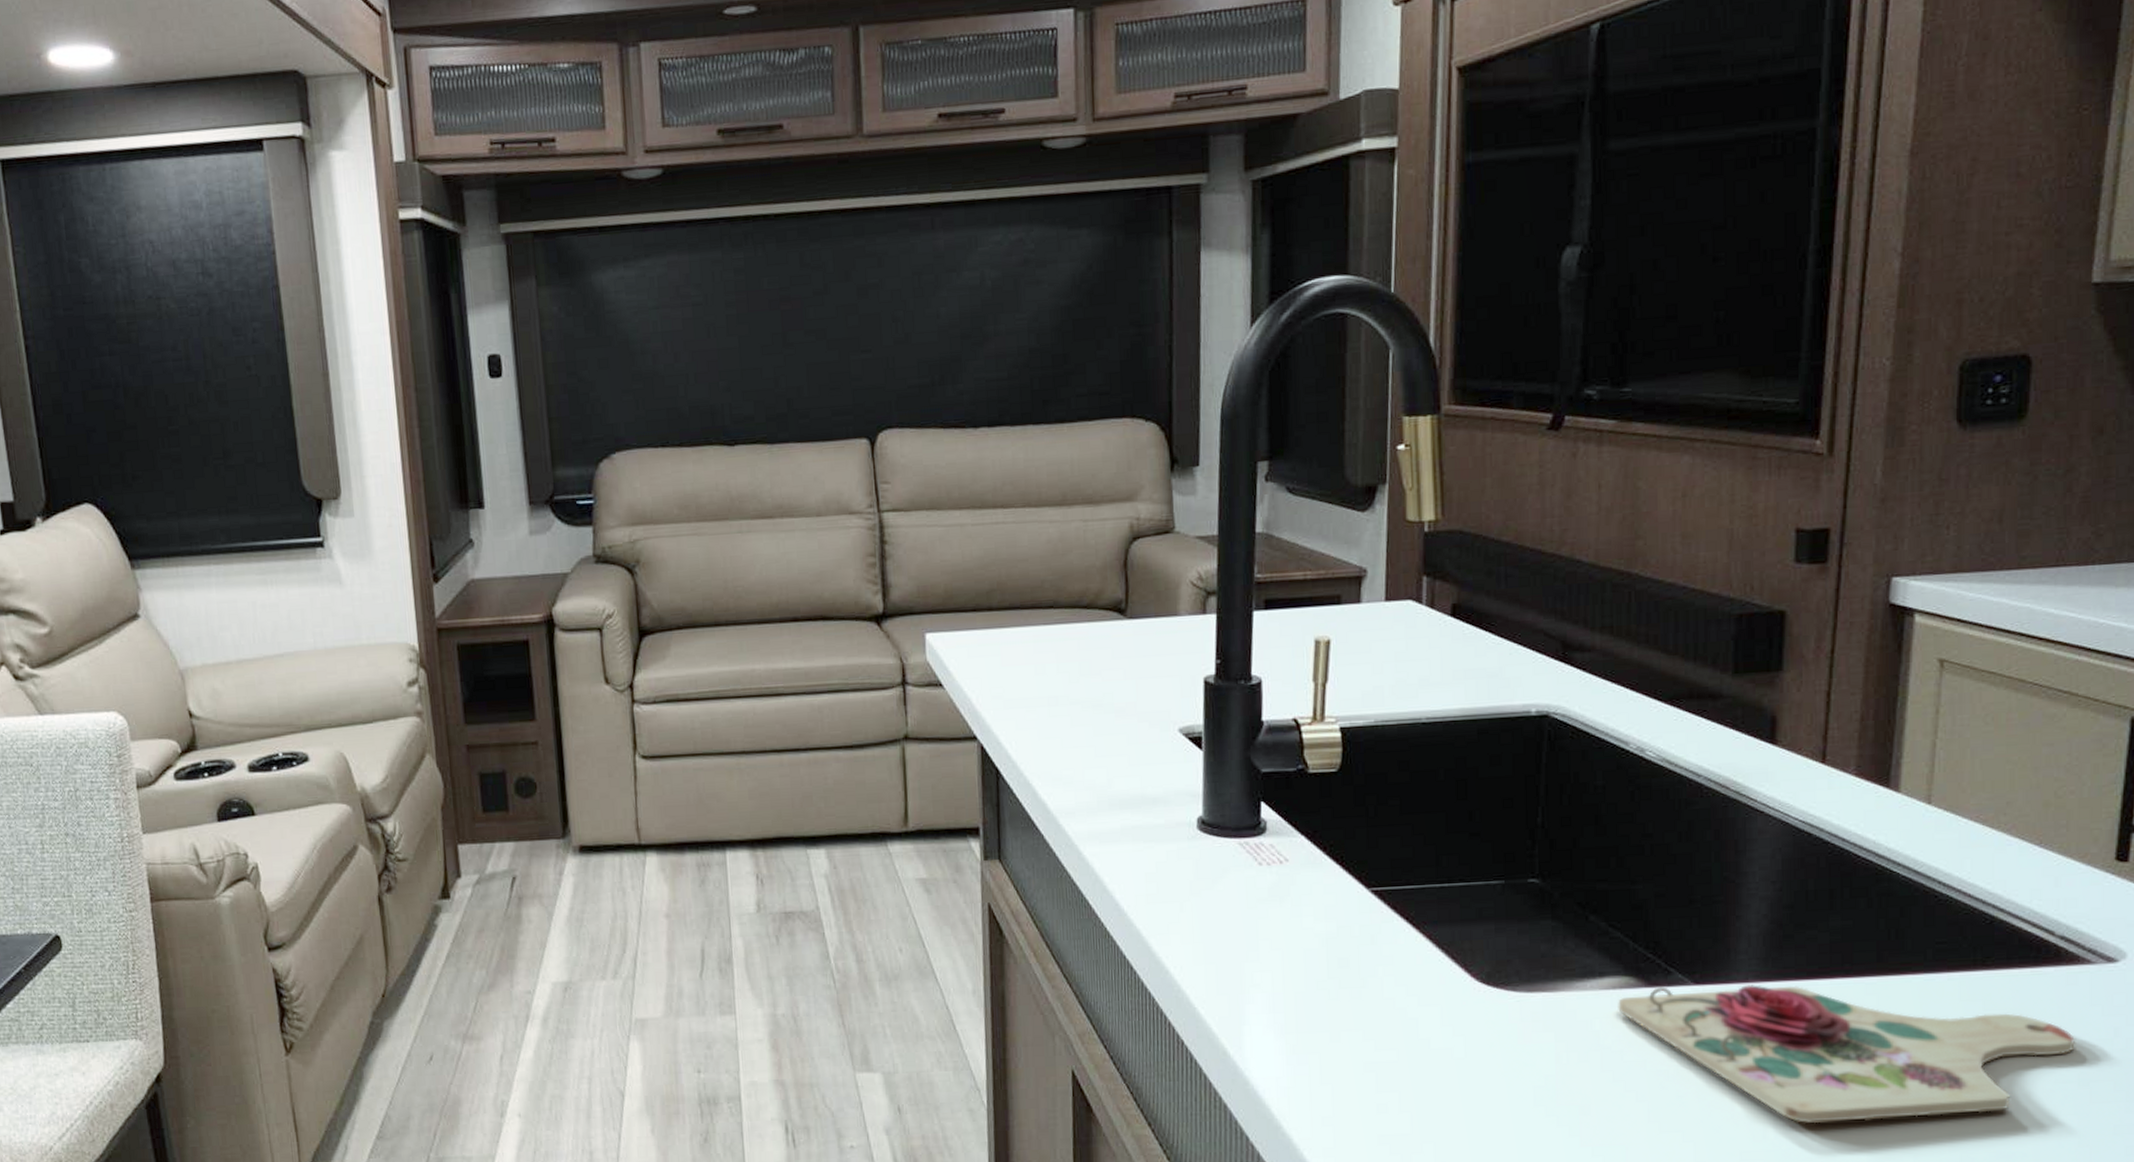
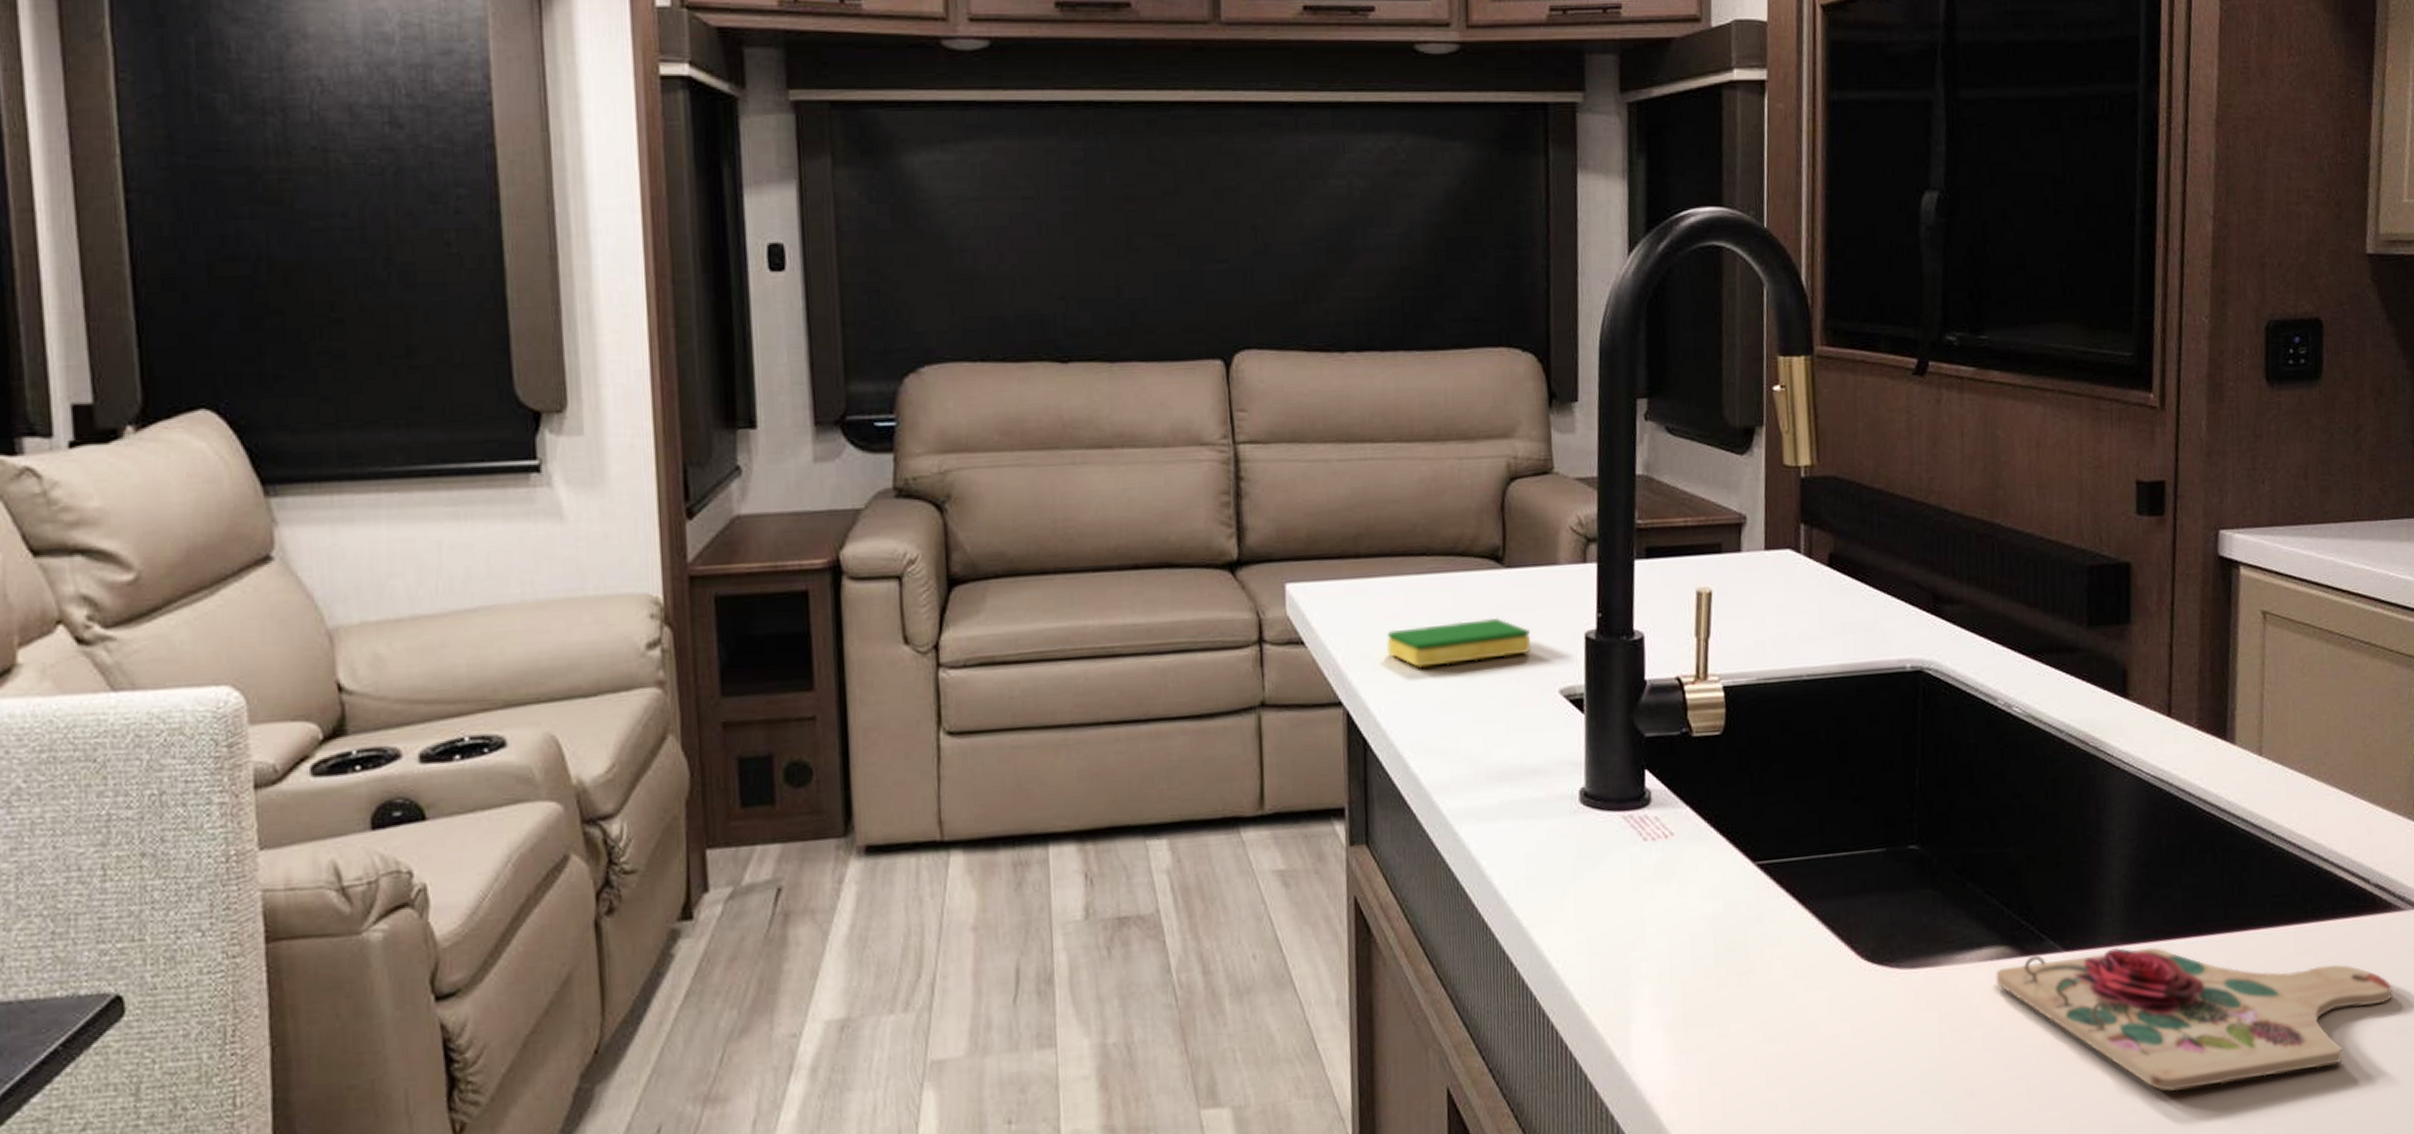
dish sponge: none [1017,663,1152,708] -> present [1387,617,1531,669]

